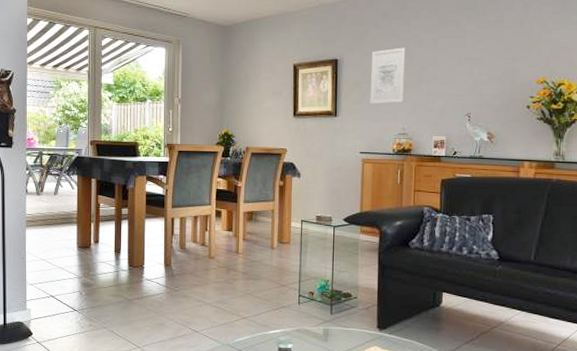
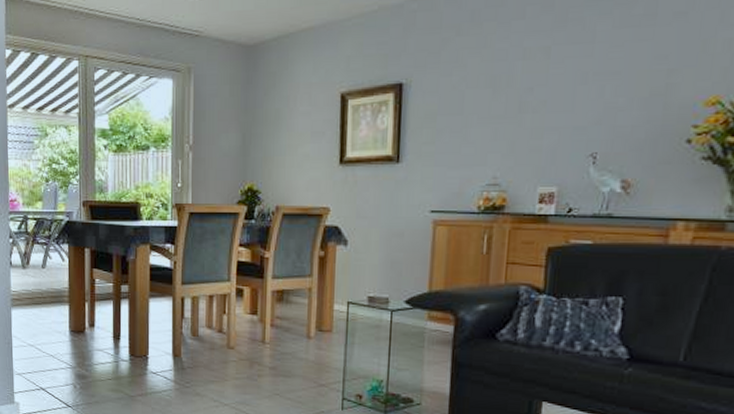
wall art: present [370,47,406,105] -> none [447,62,503,145]

